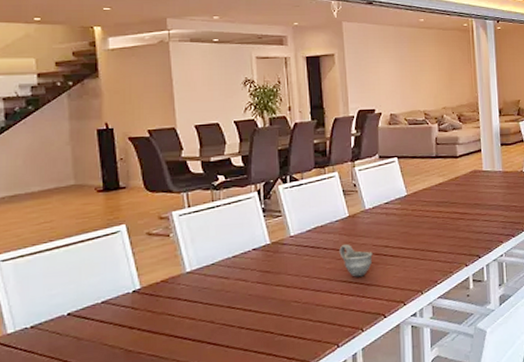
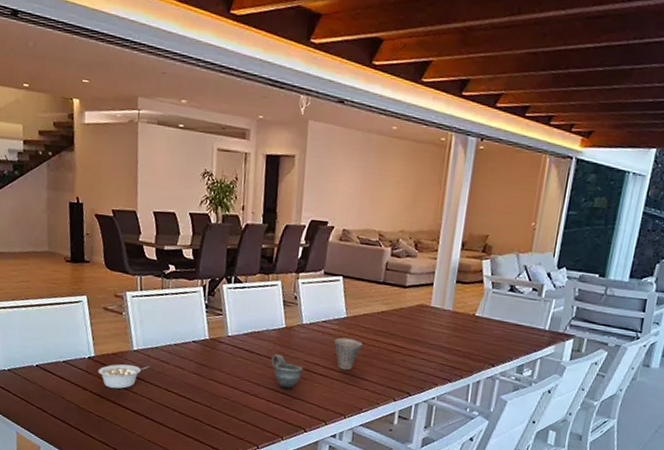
legume: none [145,286,207,321] -> present [97,364,150,389]
cup: none [399,214,427,247] -> present [334,337,363,371]

